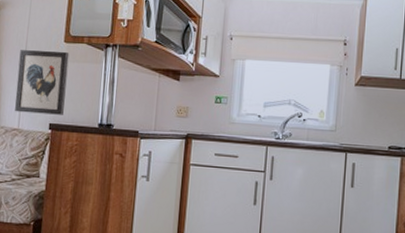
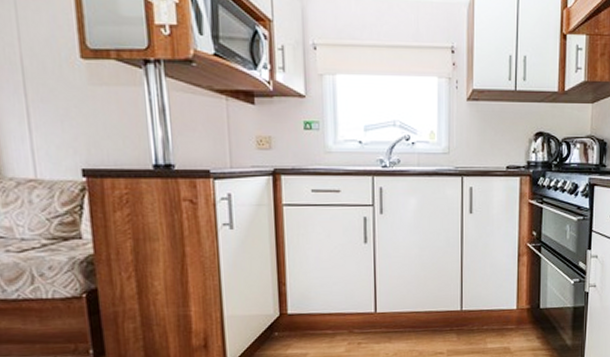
wall art: present [15,50,70,115] -> none [14,71,100,157]

